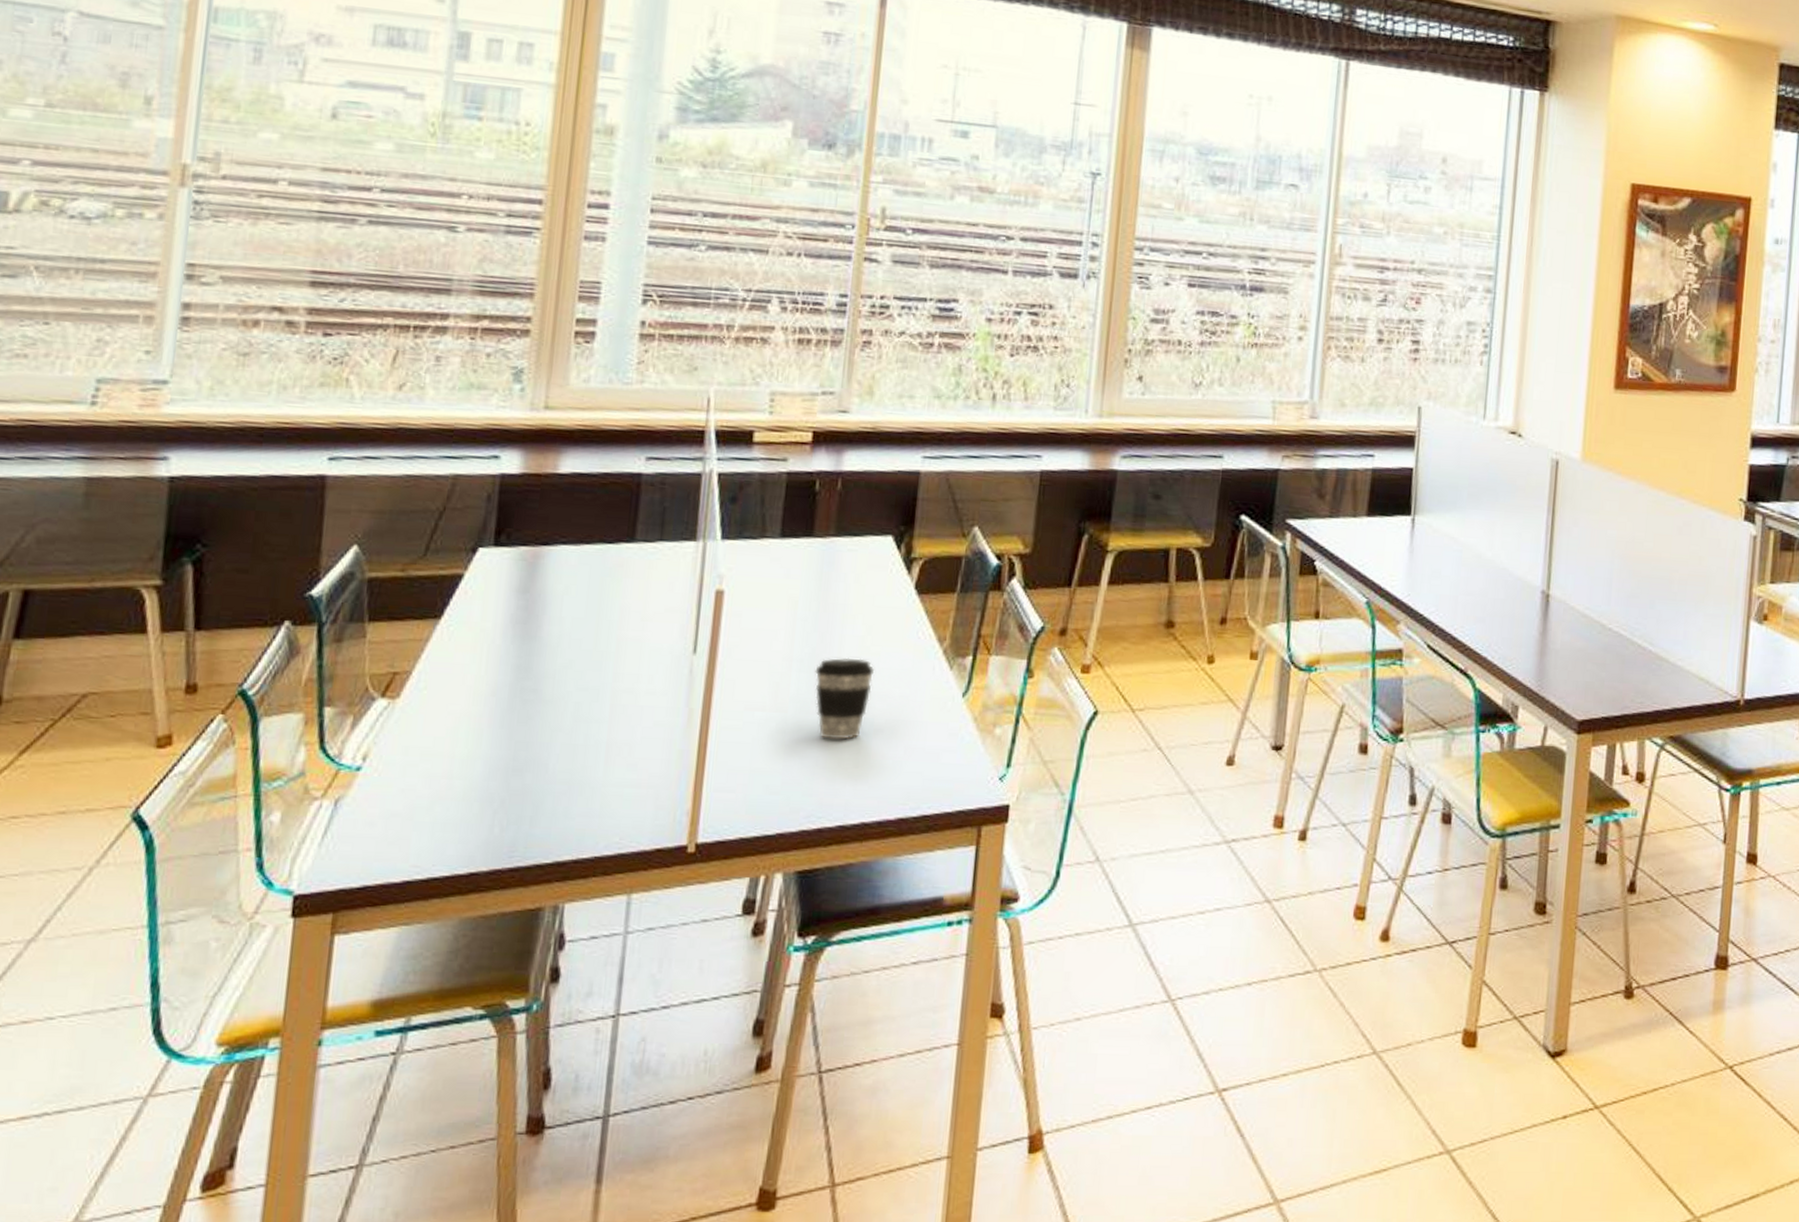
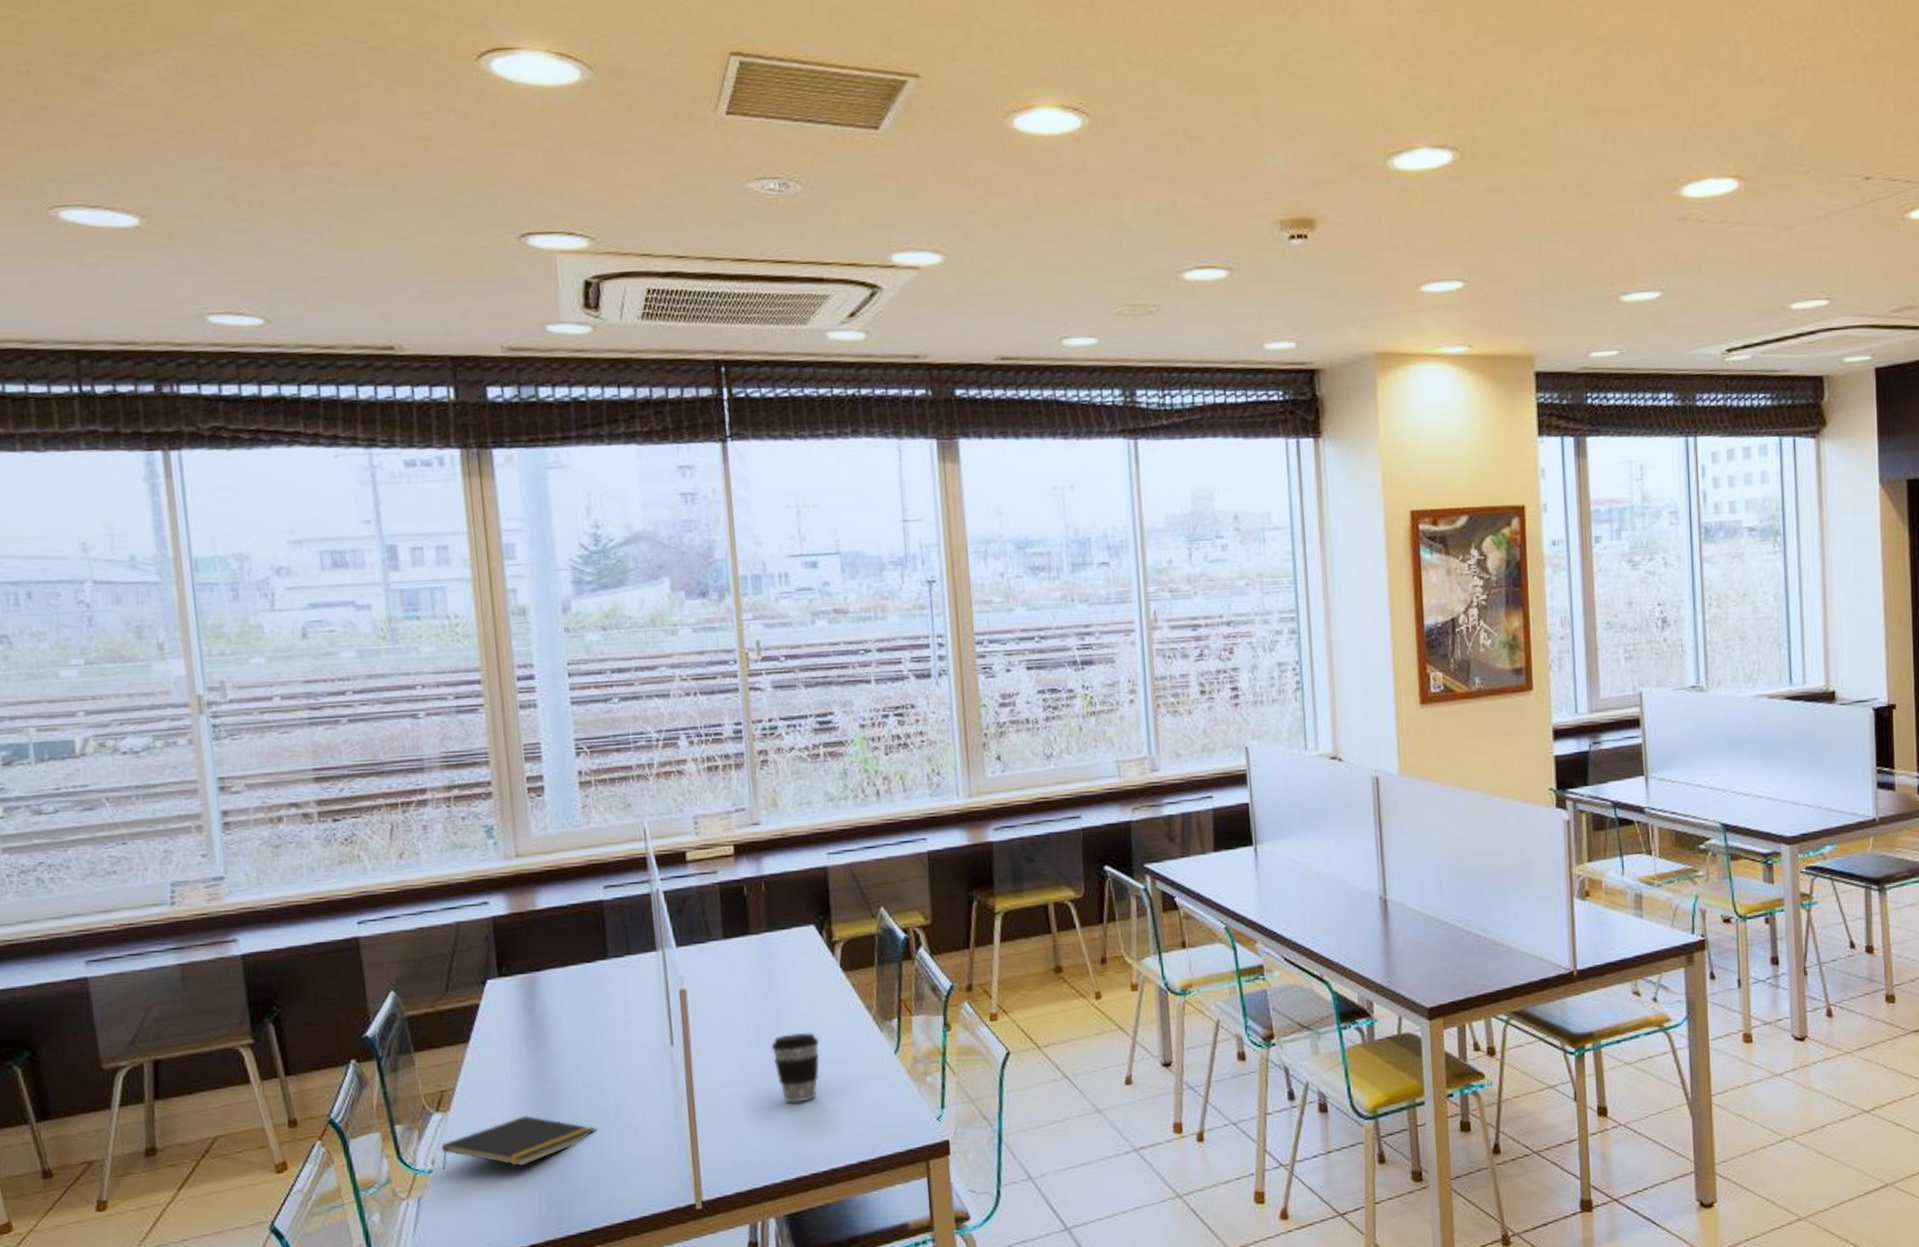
notepad: none [374,714,583,776] -> present [441,1115,598,1170]

